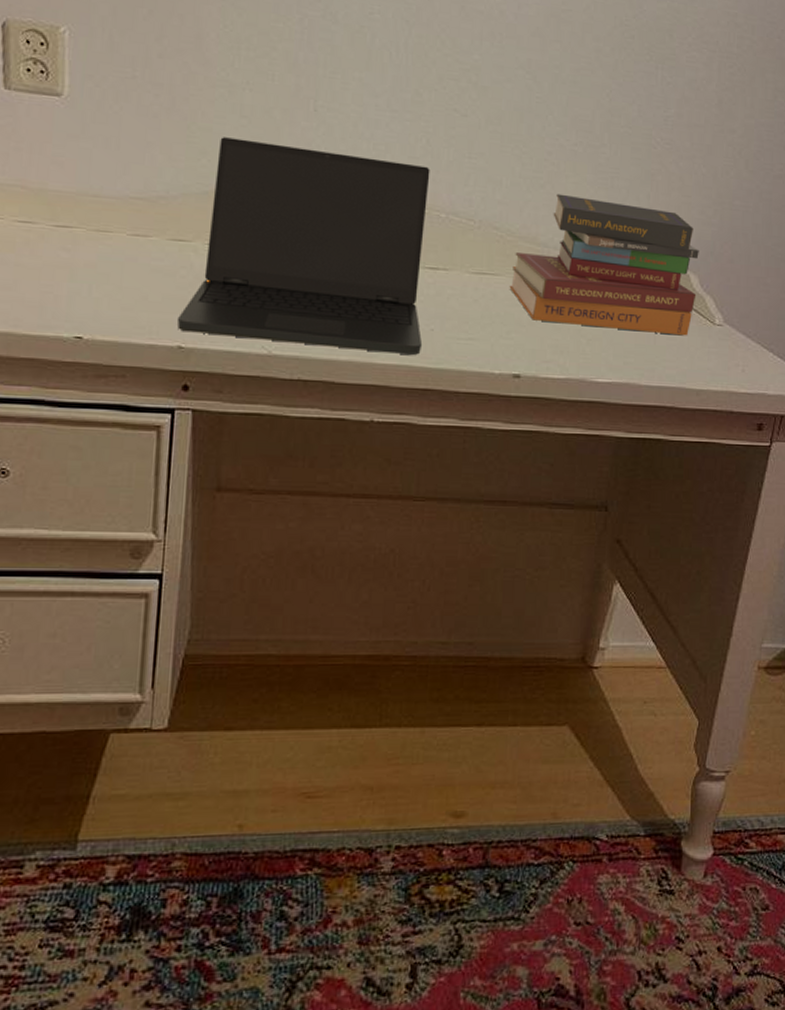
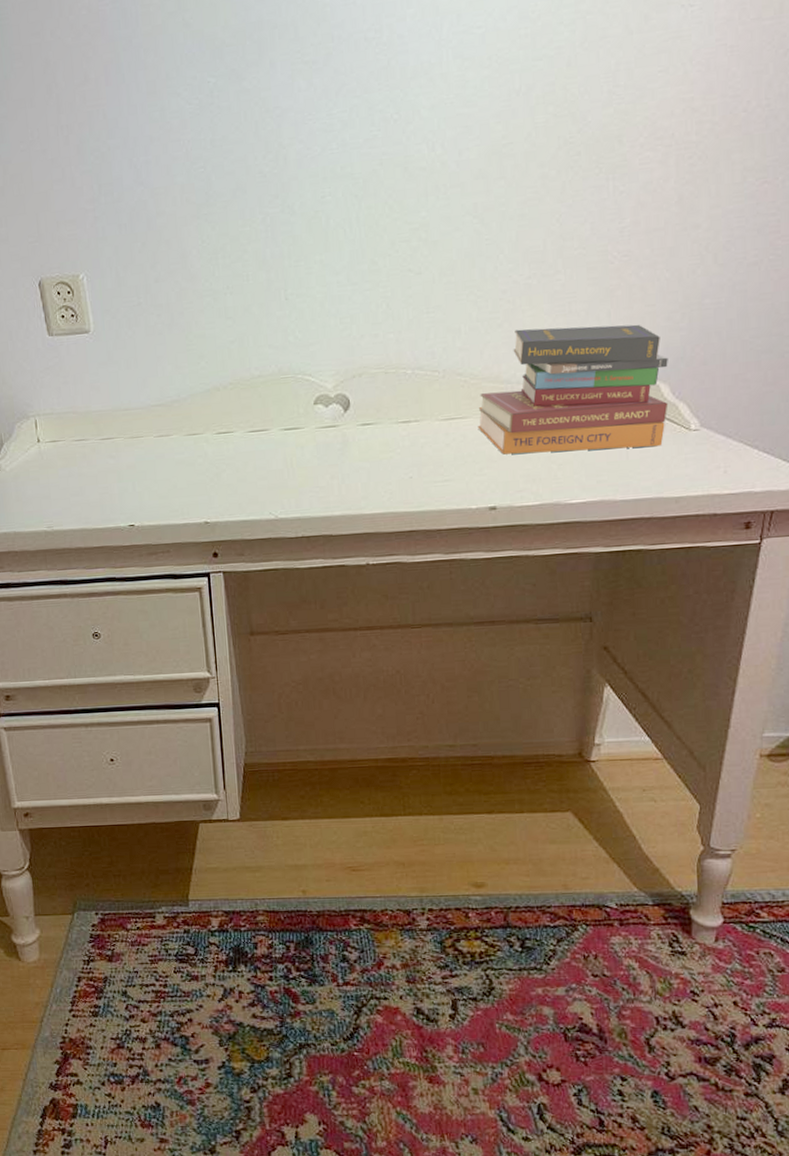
laptop: present [176,137,430,355] -> none [201,329,404,510]

